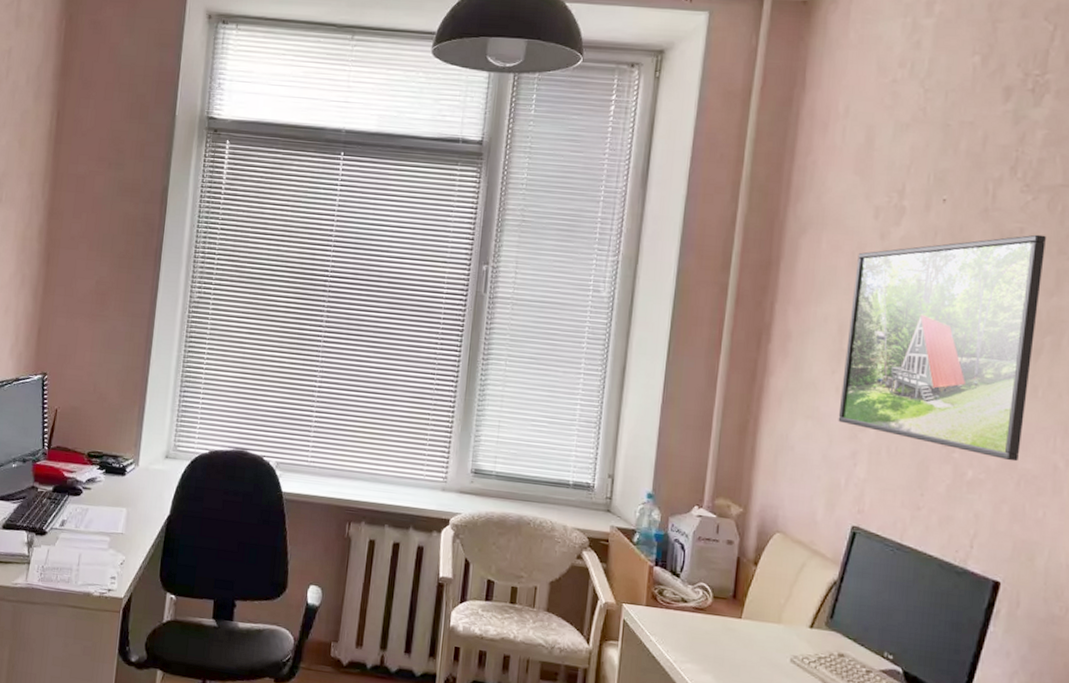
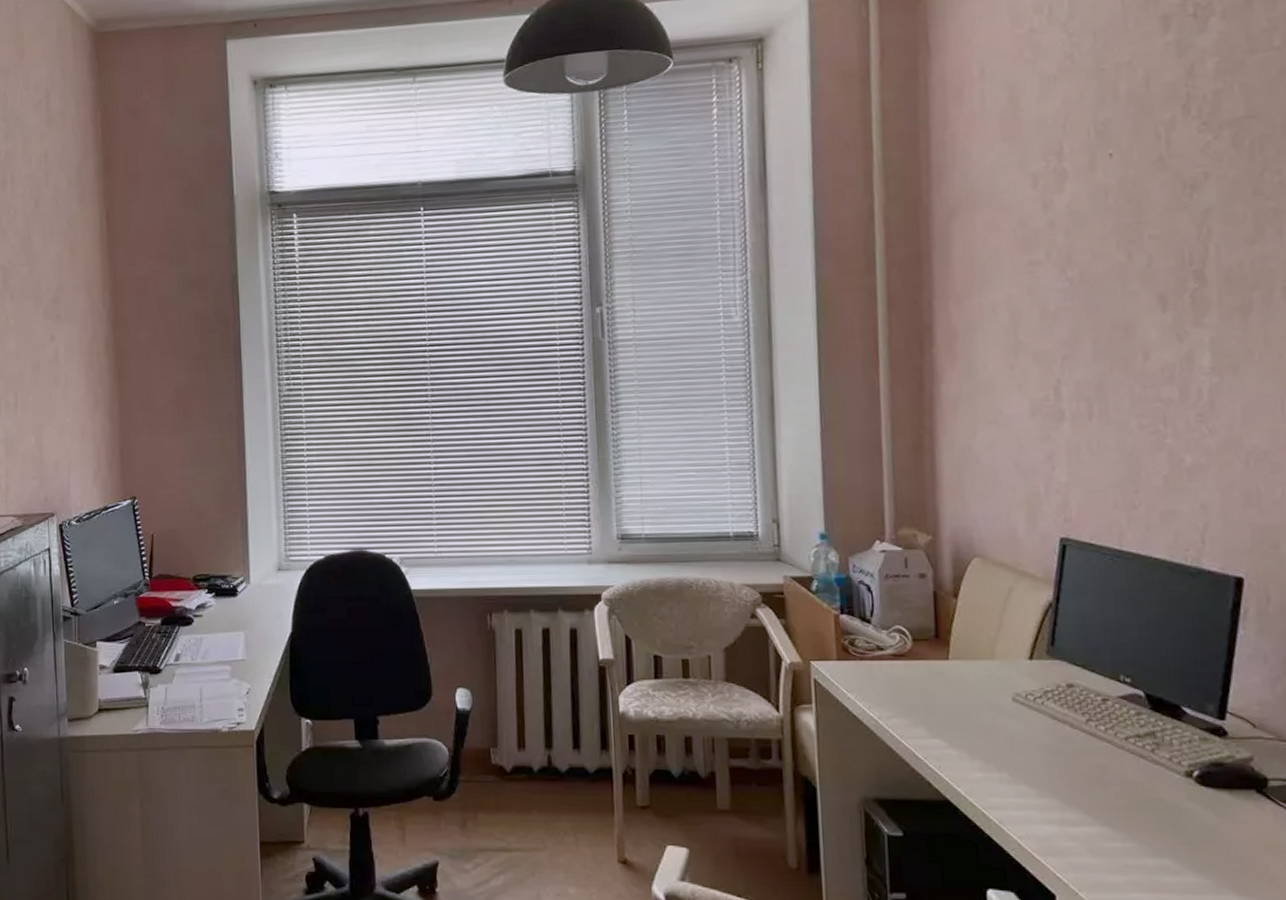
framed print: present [838,234,1046,462] -> none [1020,176,1244,439]

